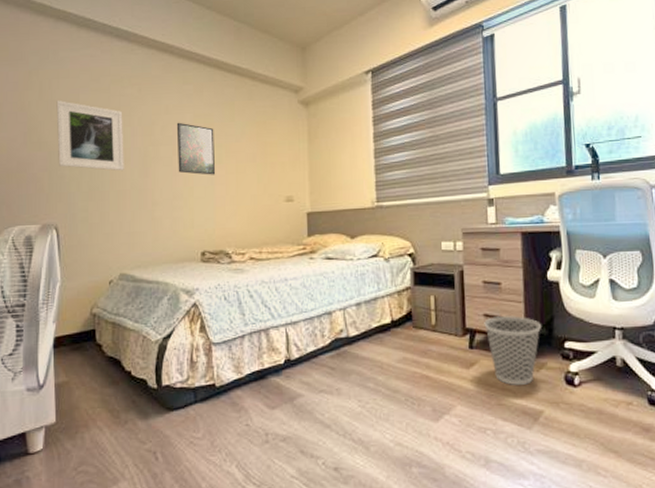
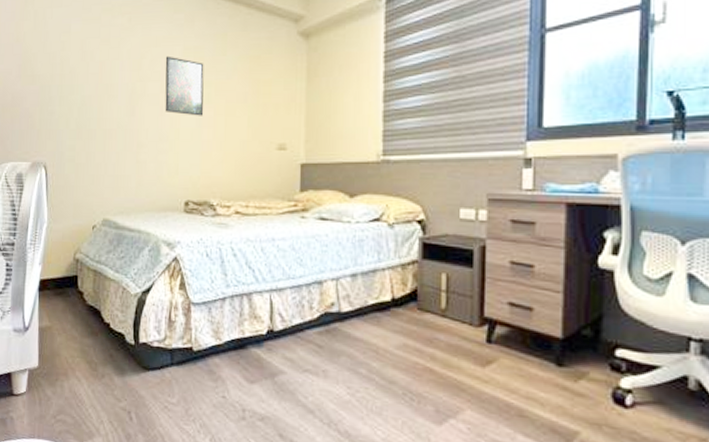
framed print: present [56,101,124,171] -> none [49,31,112,109]
wastebasket: present [484,315,541,385] -> none [508,306,584,396]

